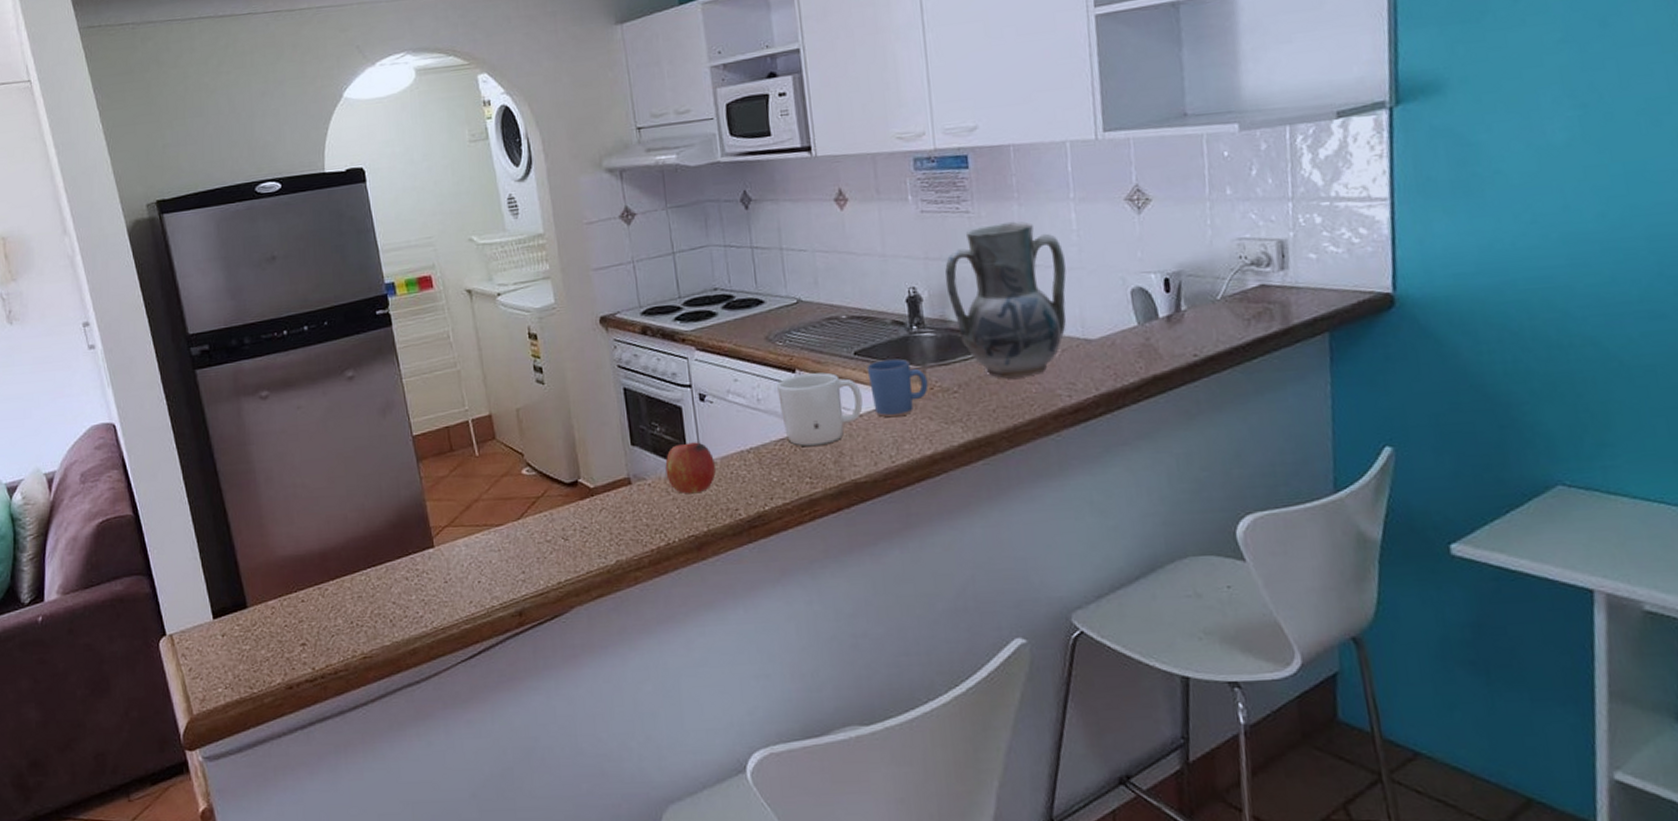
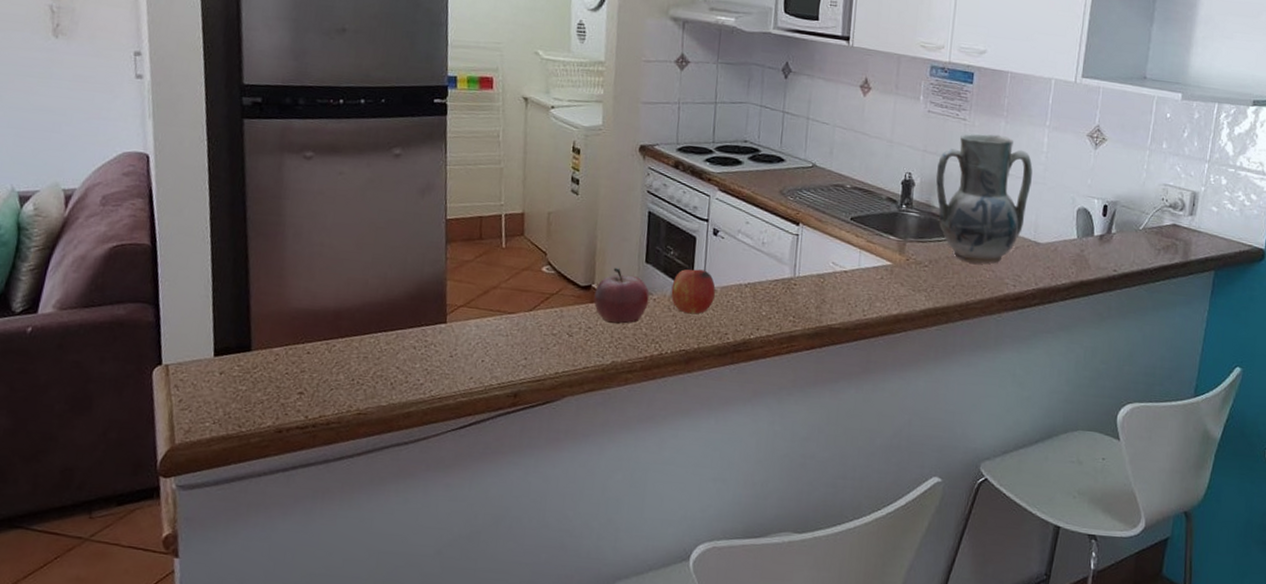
fruit: none [582,455,644,519] -> present [593,267,650,324]
mug: present [777,372,863,447] -> none [780,228,850,292]
mug: present [866,358,929,418] -> none [858,228,906,279]

